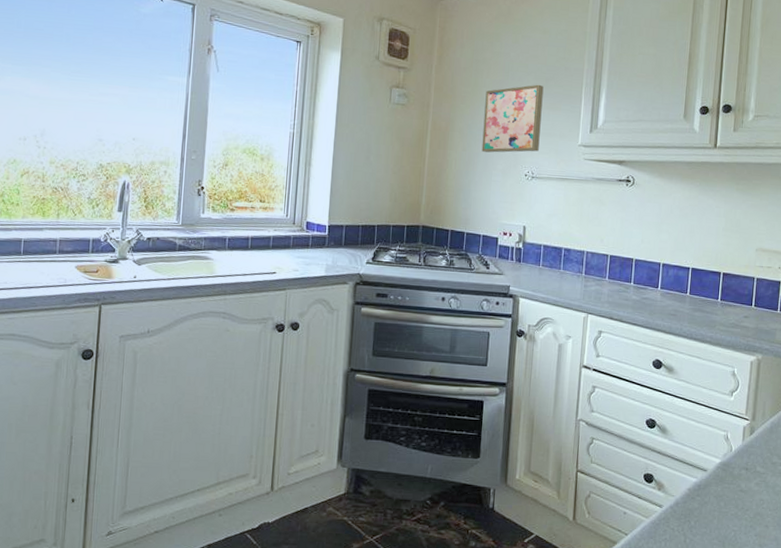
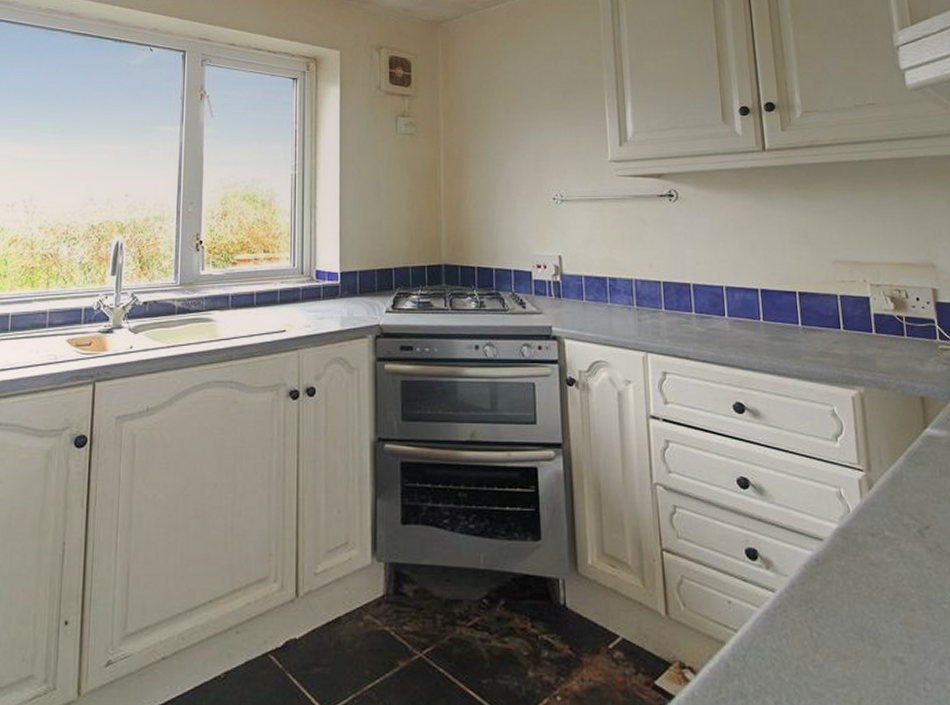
wall art: present [481,84,544,153] -> none [499,99,565,177]

